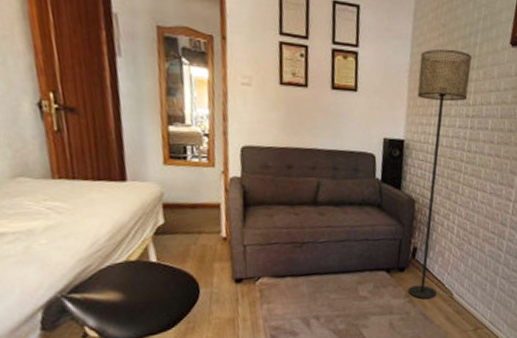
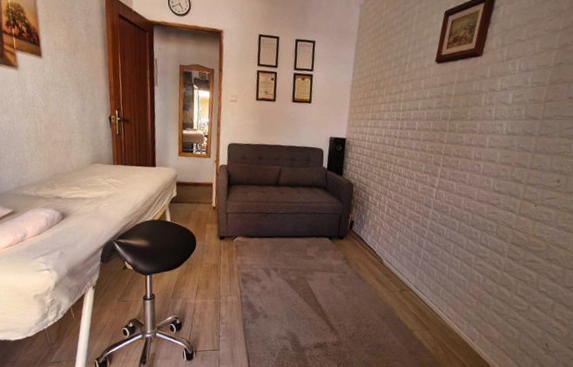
floor lamp: present [408,49,473,299] -> none [346,68,403,262]

